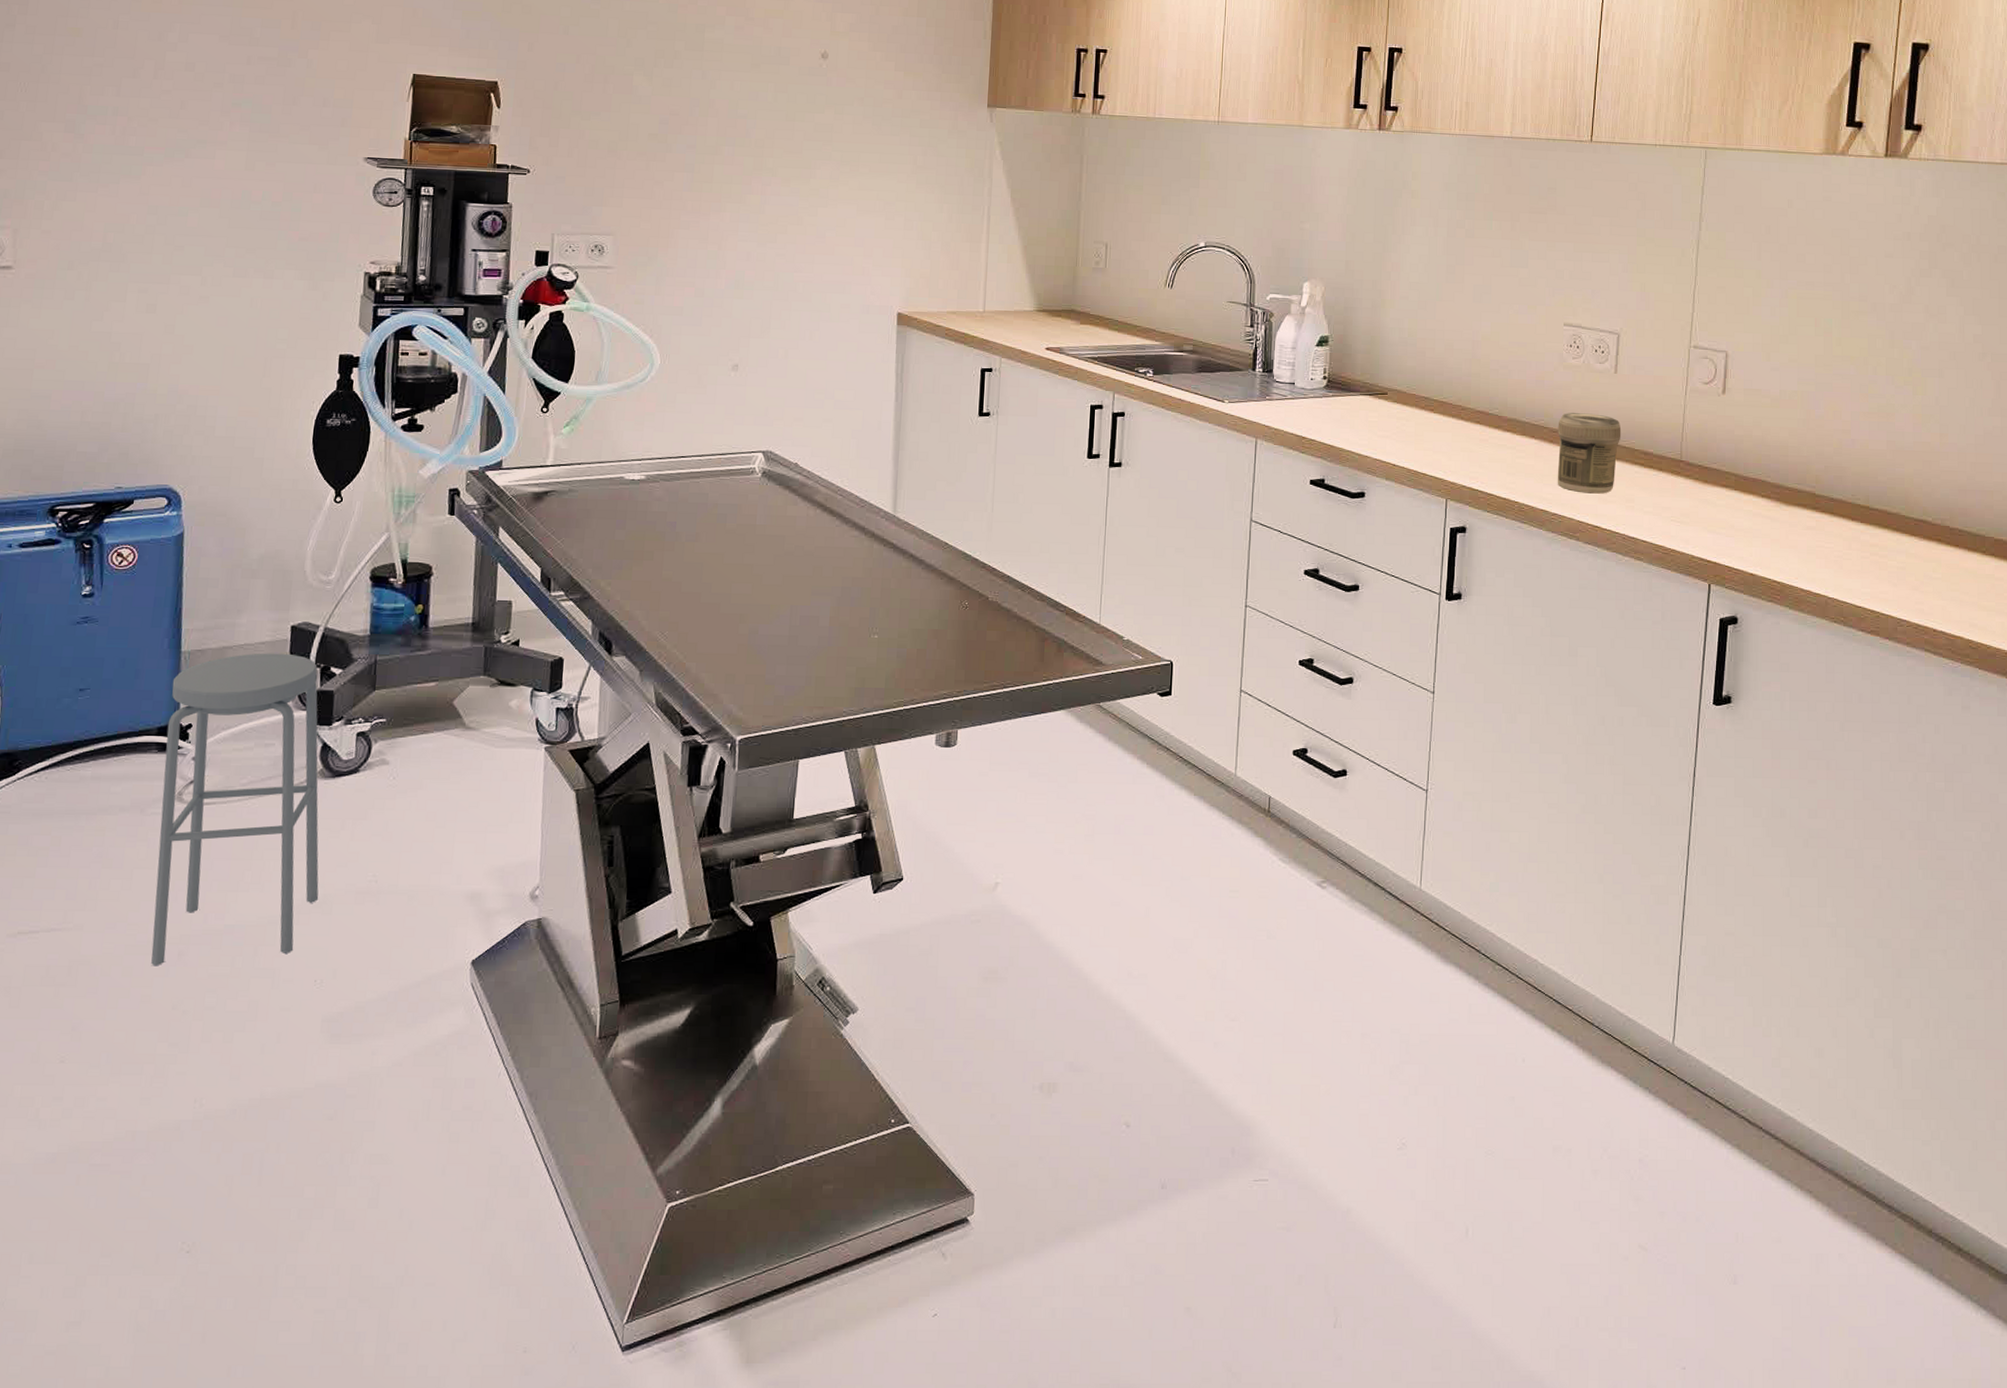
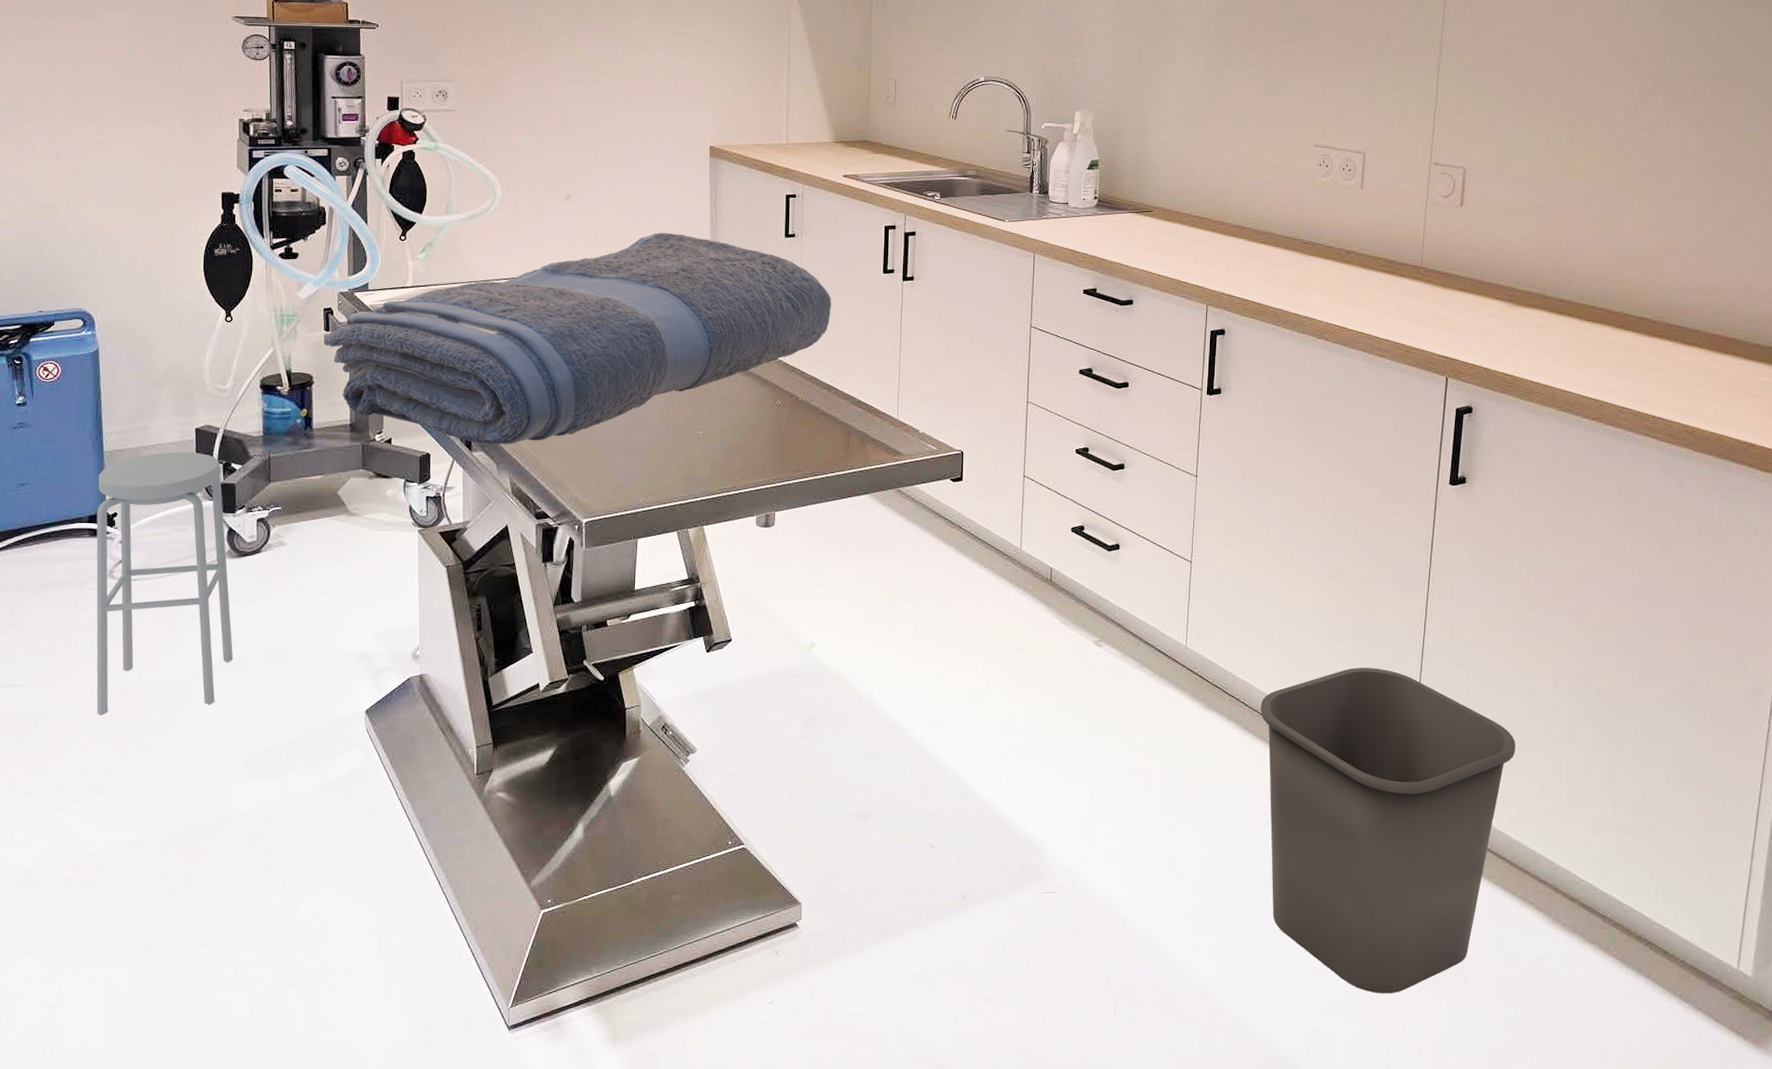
towel: none [446,408,1029,649] -> present [323,232,831,445]
waste bin: none [1504,914,1789,1301] -> present [1260,668,1516,994]
jar: present [1557,413,1621,494] -> none [1308,226,1367,298]

